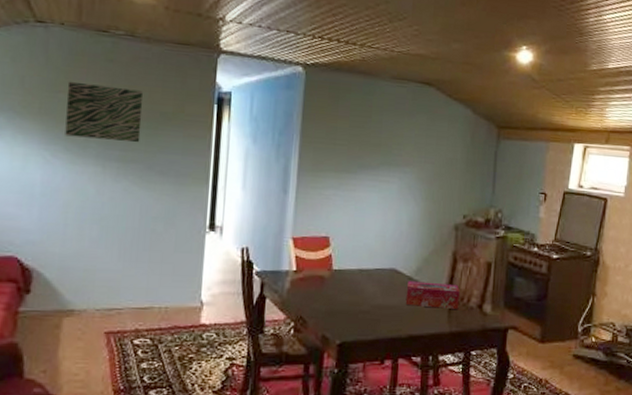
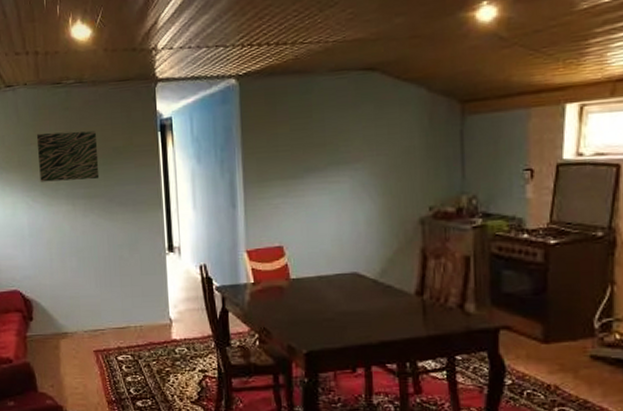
tissue box: present [405,281,460,309] -> none [372,283,435,311]

